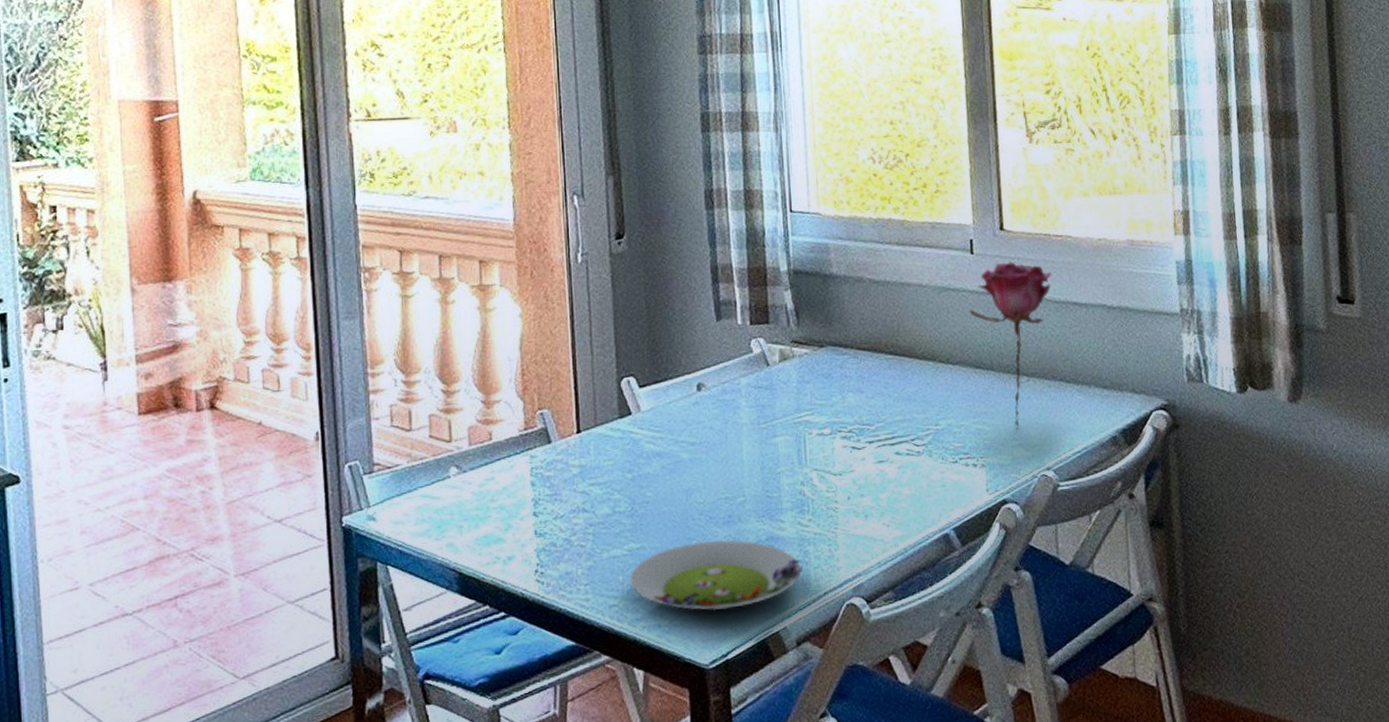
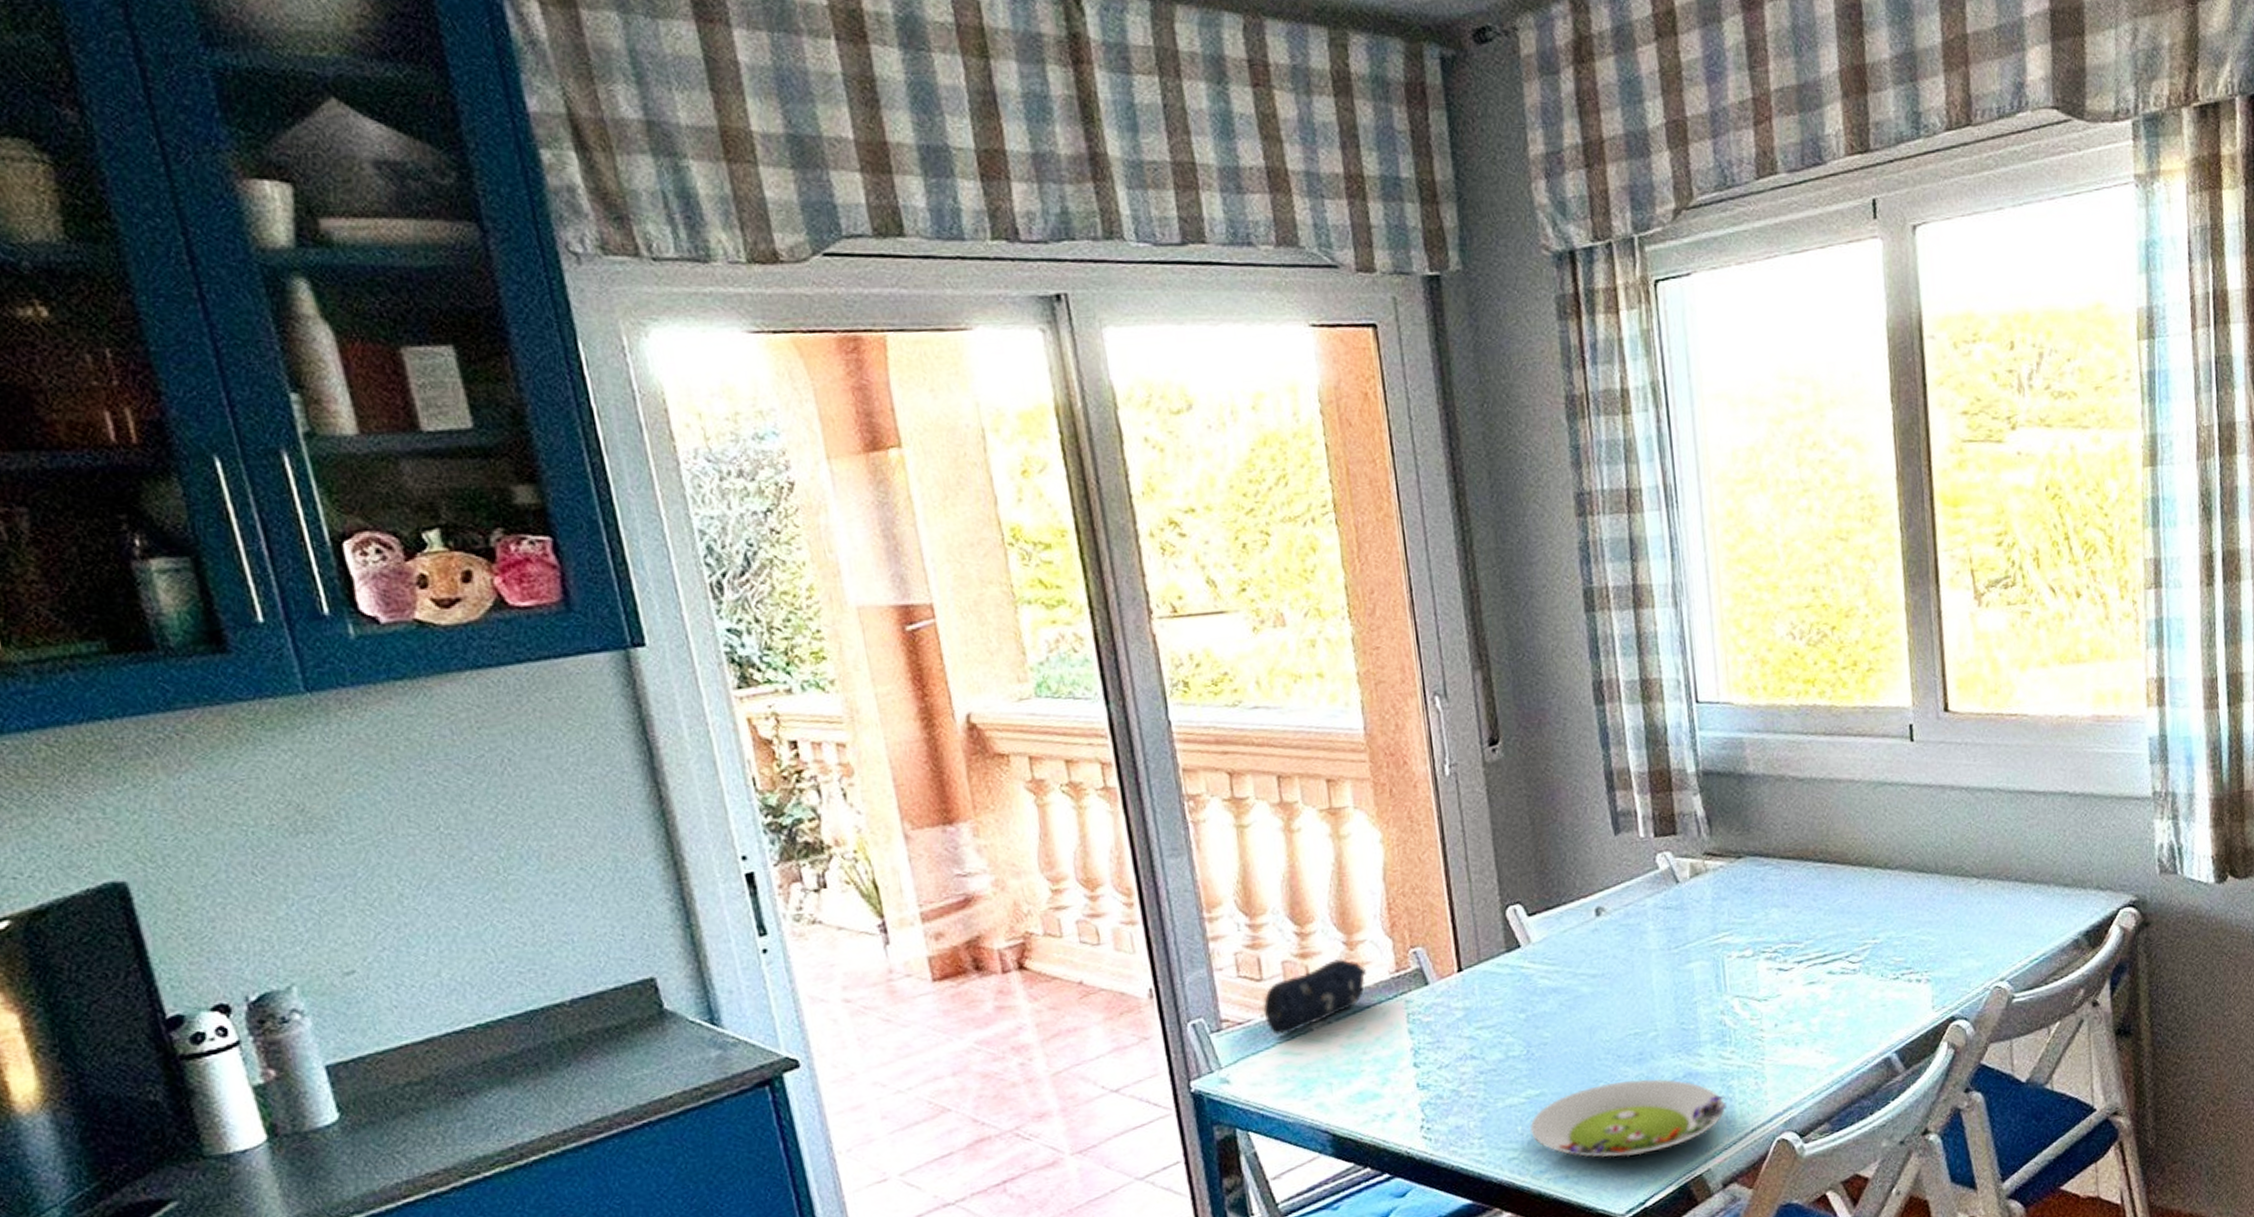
pencil case: none [410,416,499,480] -> present [1263,959,1366,1035]
flower: present [969,262,1052,427] -> none [1909,748,2005,935]

